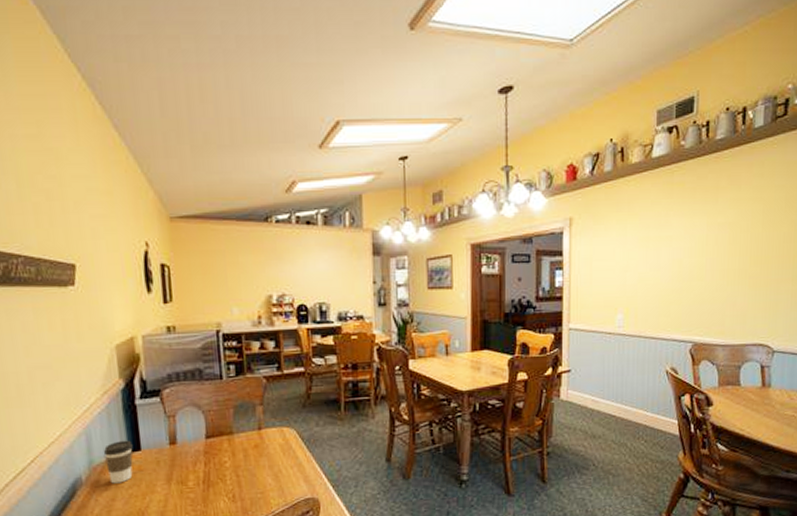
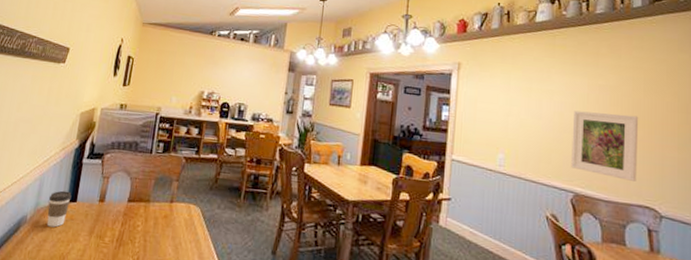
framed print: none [690,252,756,321] -> present [571,110,639,181]

